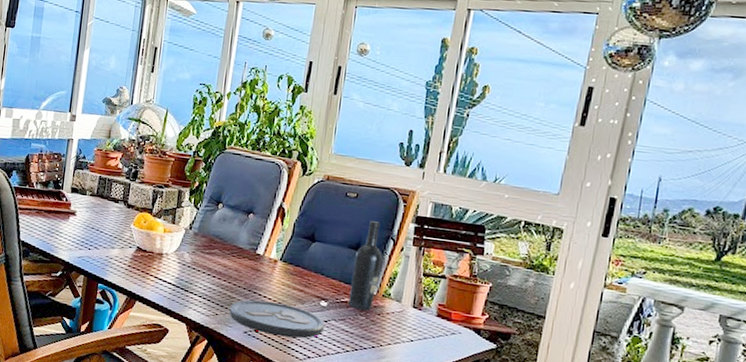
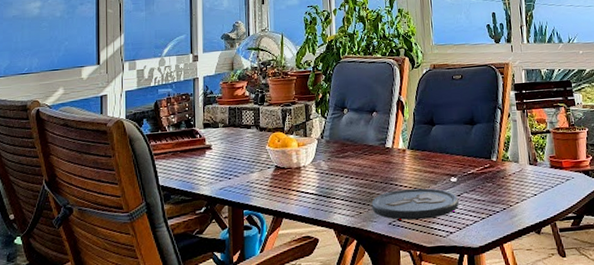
wine bottle: present [348,221,382,311] -> none [471,96,496,178]

